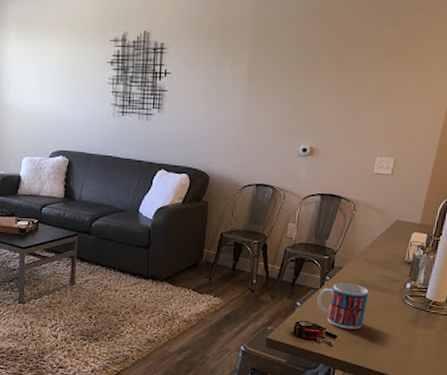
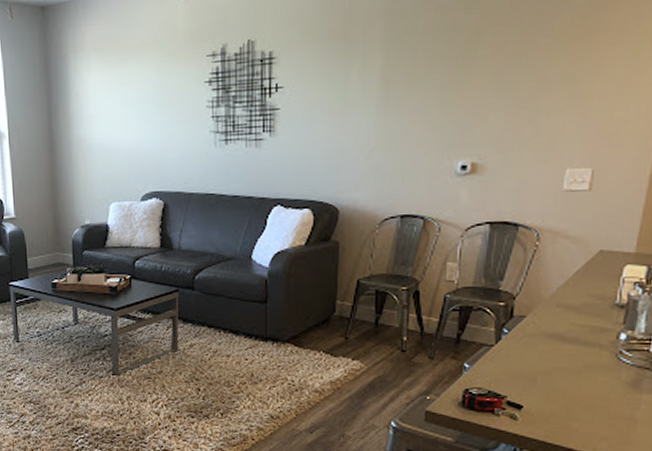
mug: present [317,282,369,330] -> none [493,335,565,397]

